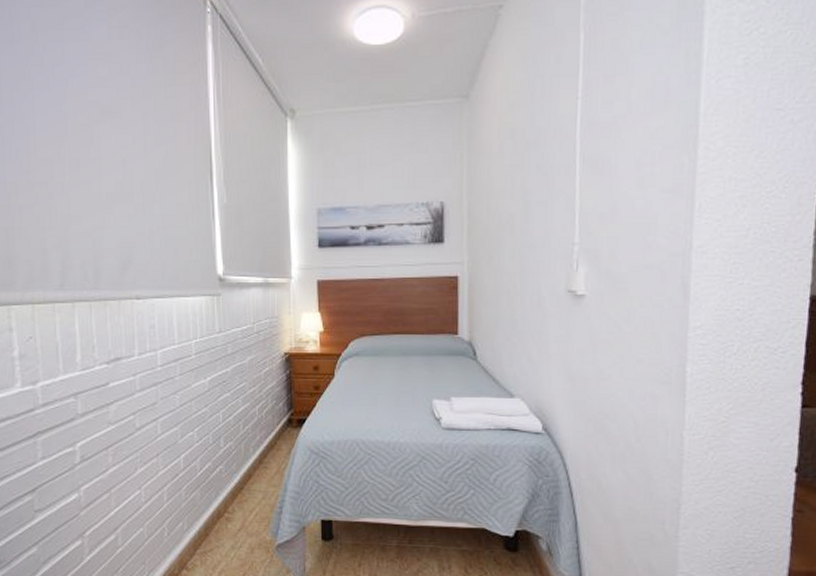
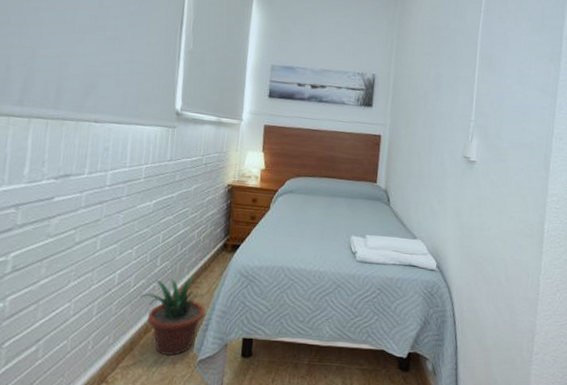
potted plant: none [208,456,278,540] -> present [140,276,206,355]

